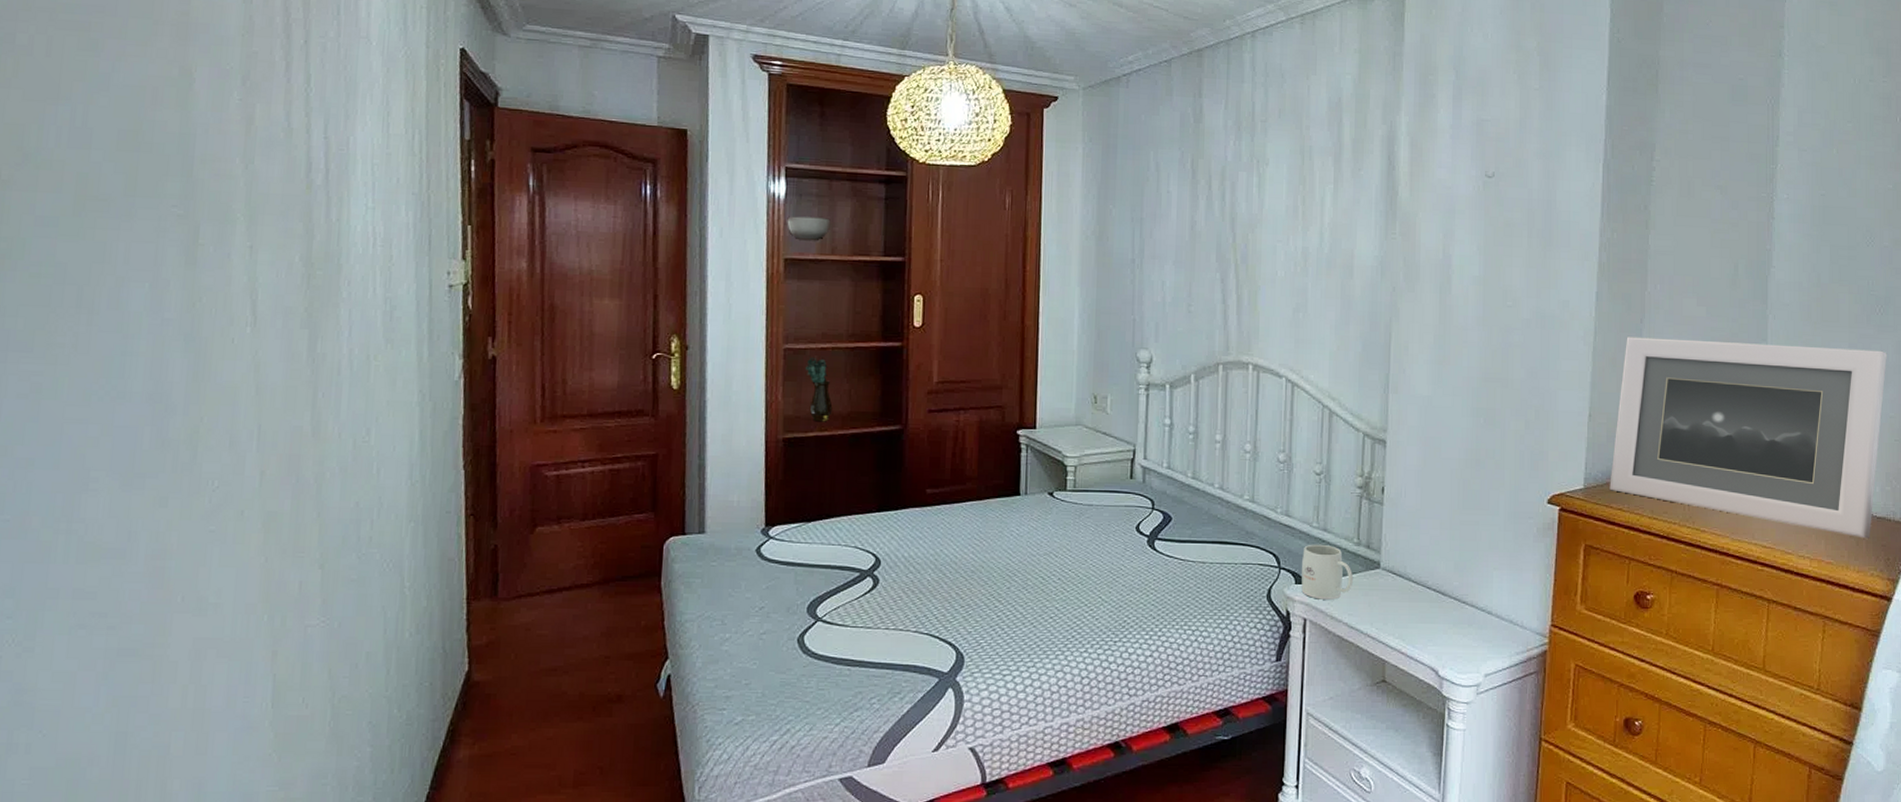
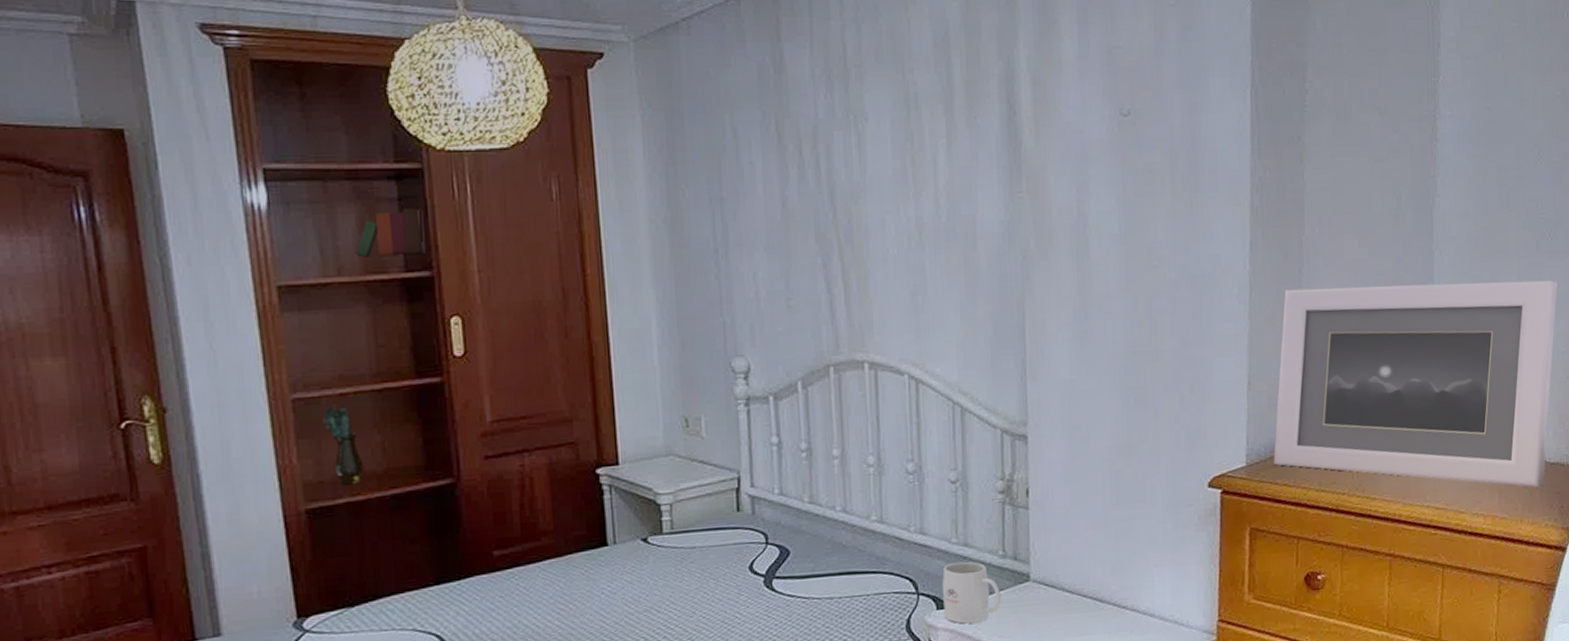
bowl: present [787,216,831,241] -> none [274,230,332,262]
books: none [847,206,903,244] -> present [355,208,426,257]

